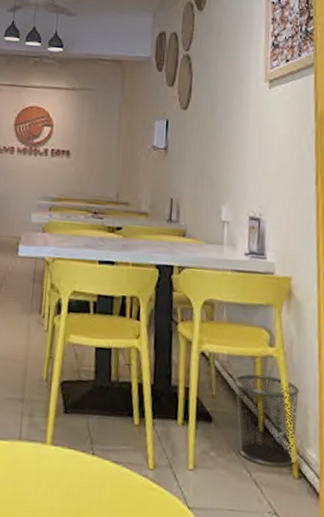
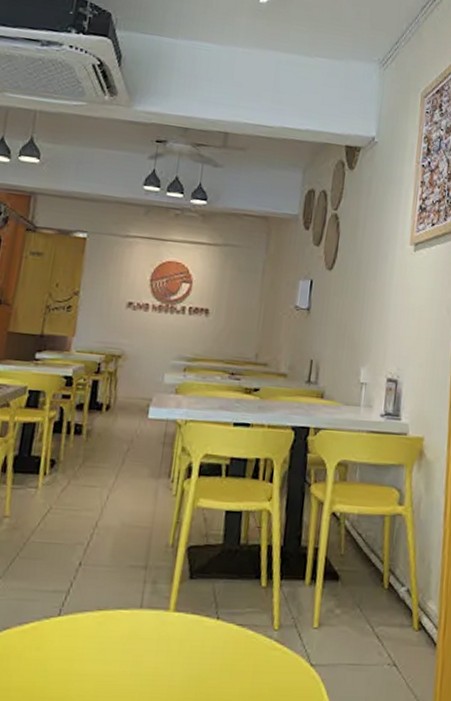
waste bin: present [235,374,299,468] -> none [363,532,424,621]

